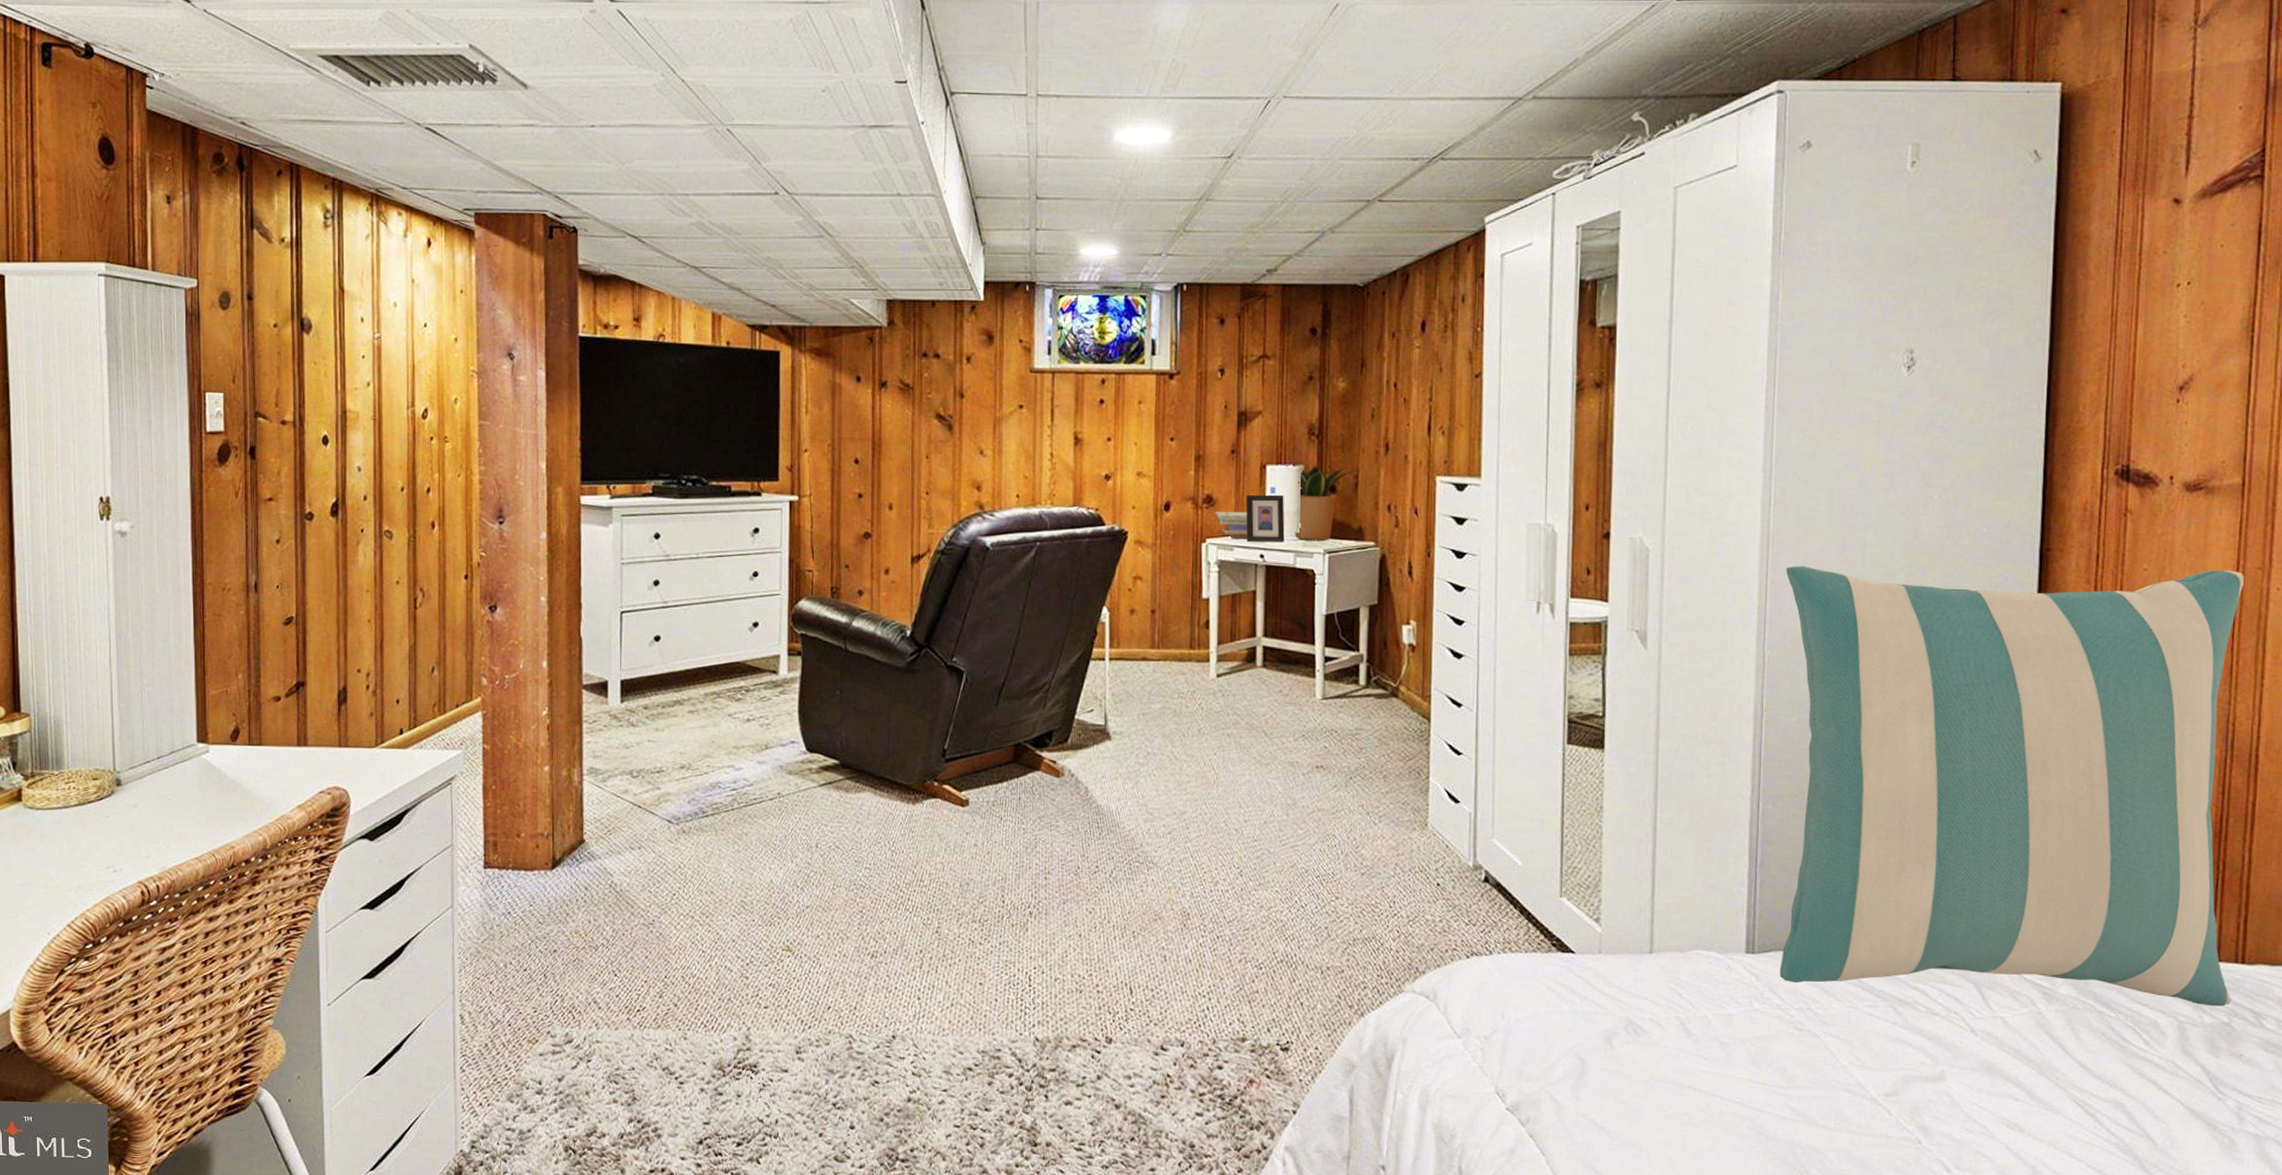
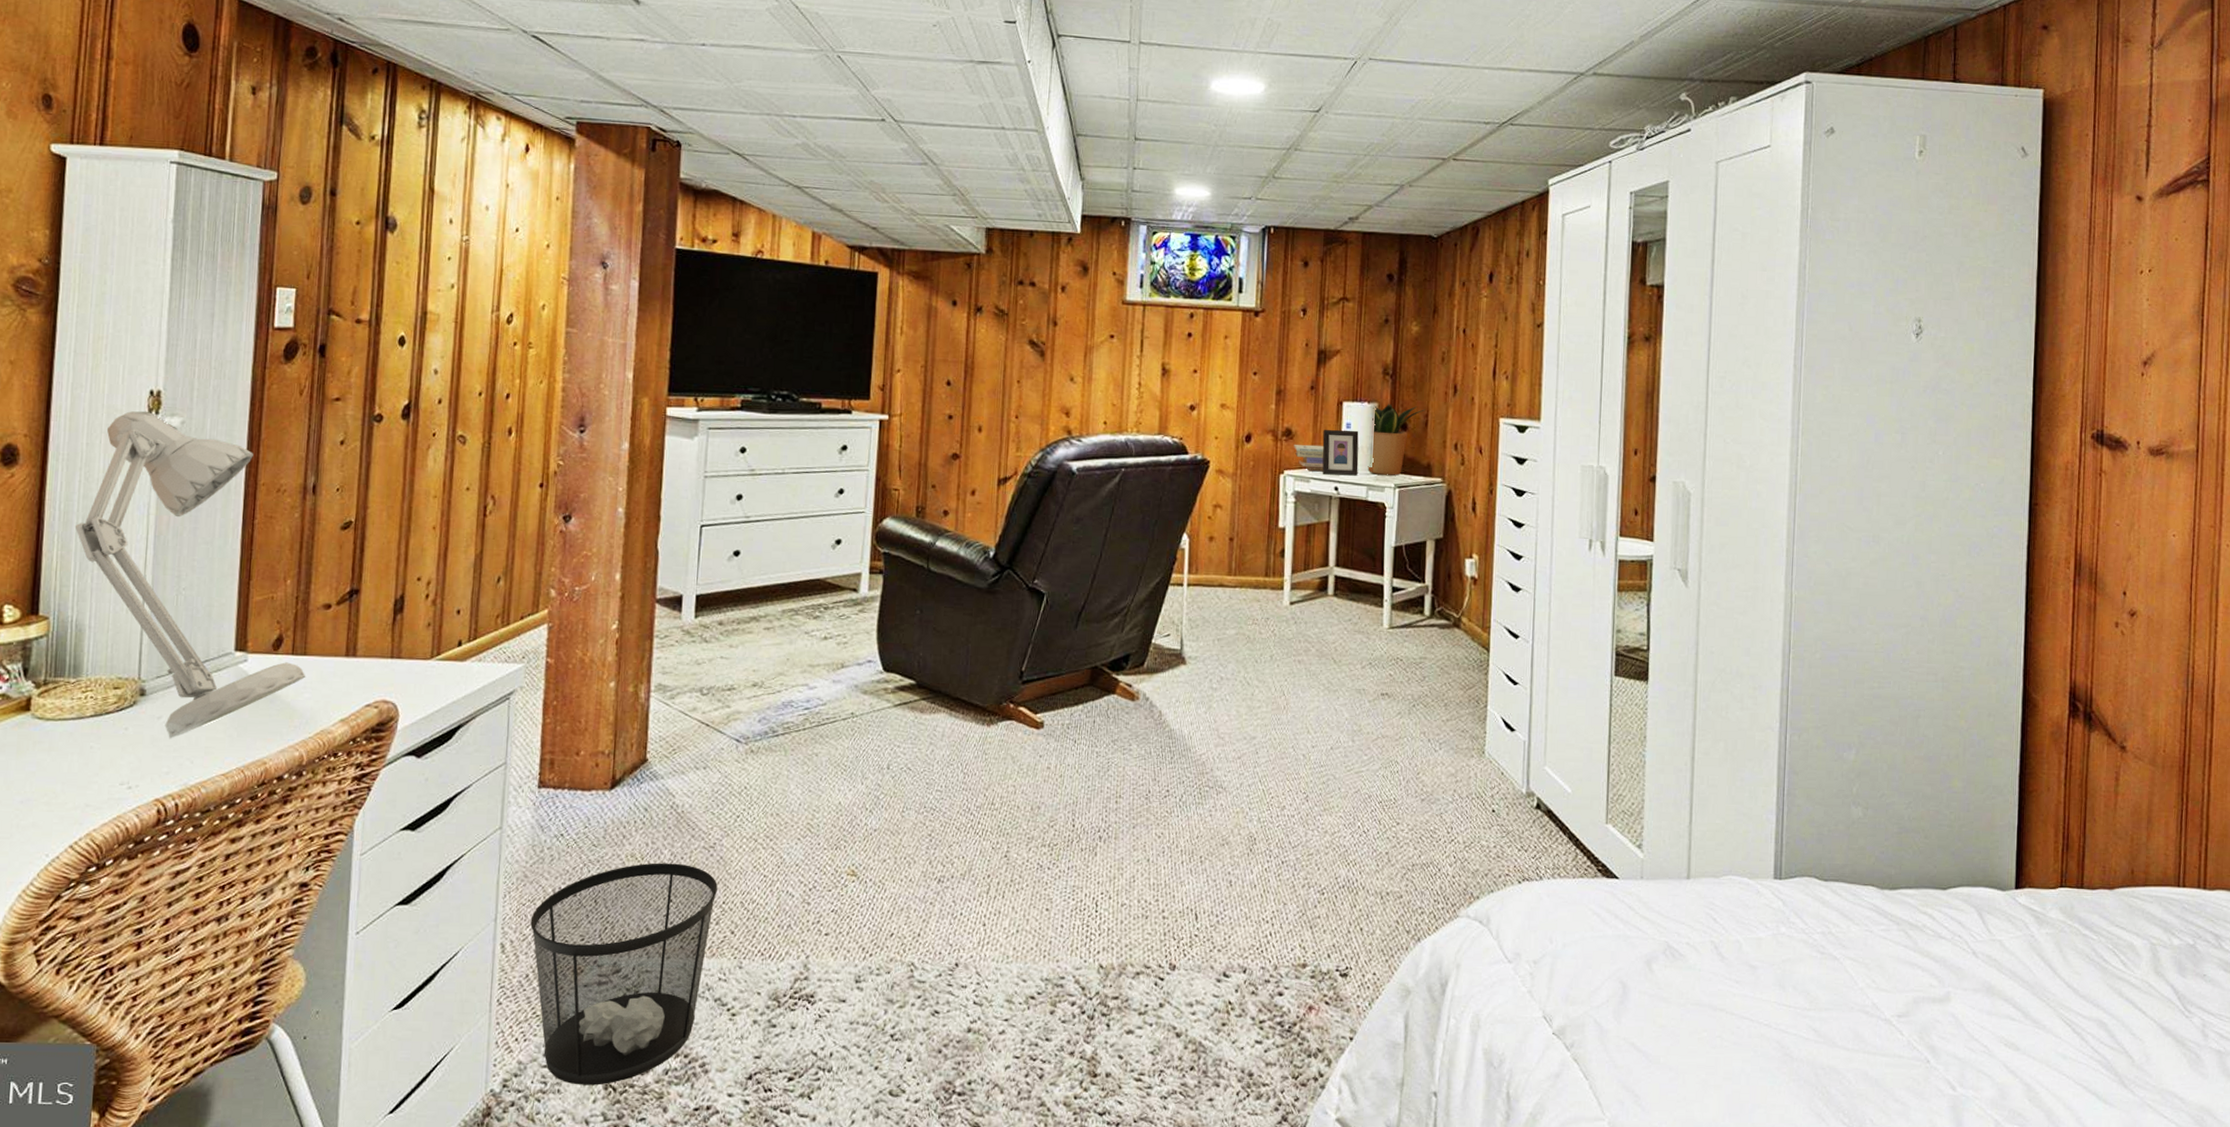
desk lamp: none [44,518,263,826] -> present [74,411,306,739]
waste bin: none [486,939,659,1148] -> present [530,862,718,1086]
pillow: present [1779,566,2244,1007] -> none [1803,512,2199,930]

